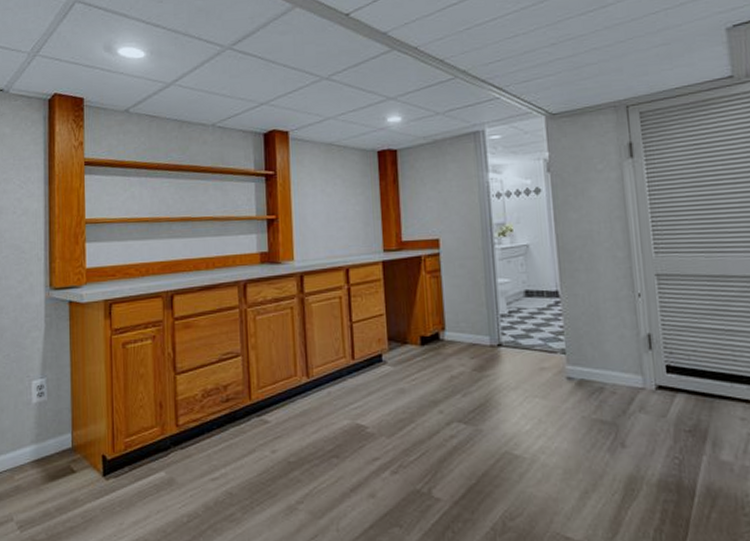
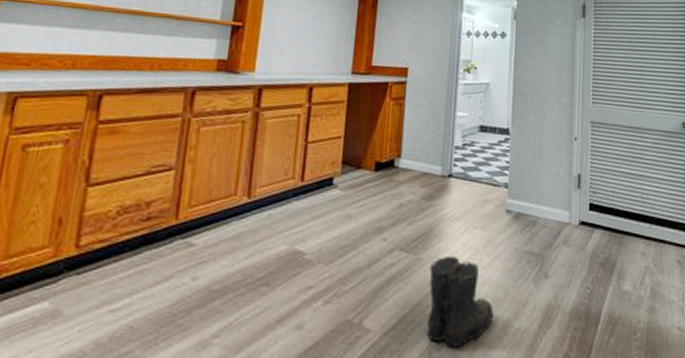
boots: none [491,426,569,517] -> present [426,255,494,347]

